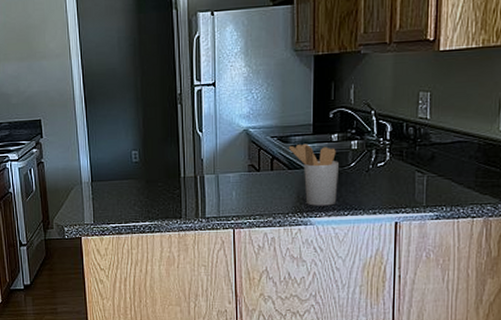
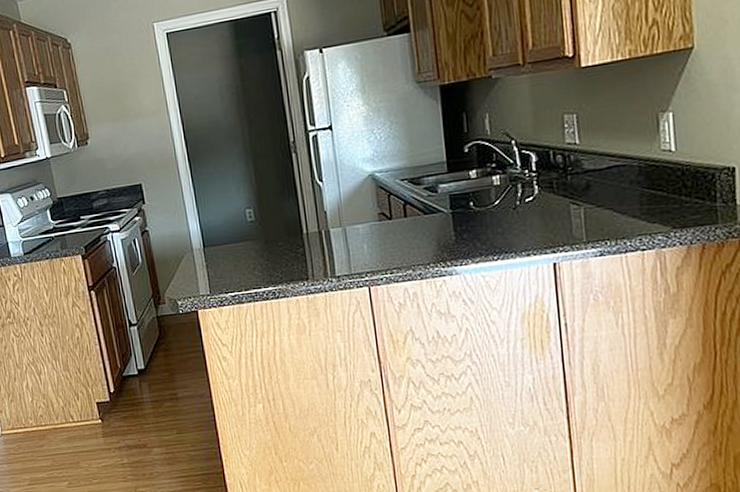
utensil holder: present [289,143,339,206] -> none [422,183,483,253]

